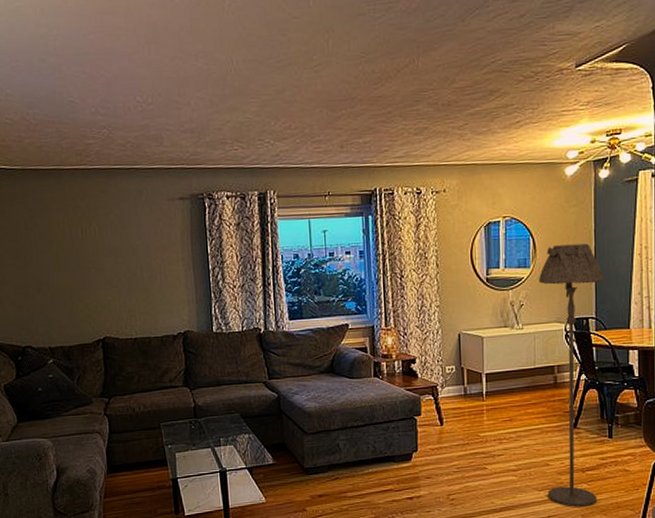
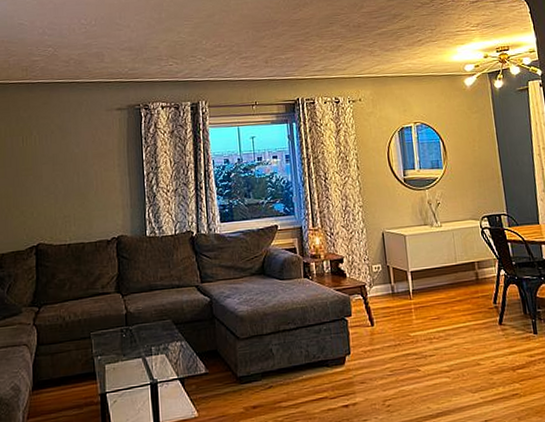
floor lamp: present [539,243,605,507] -> none [451,145,531,410]

